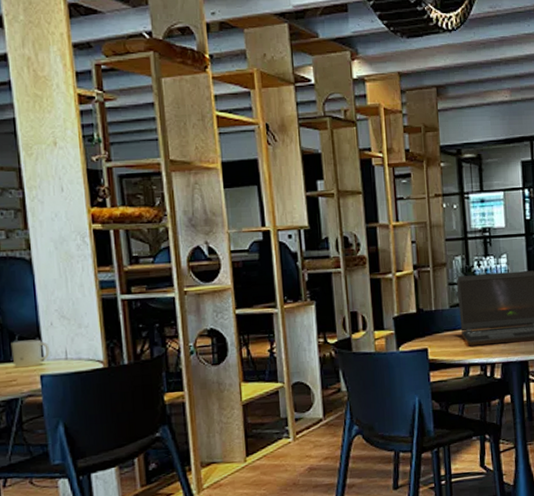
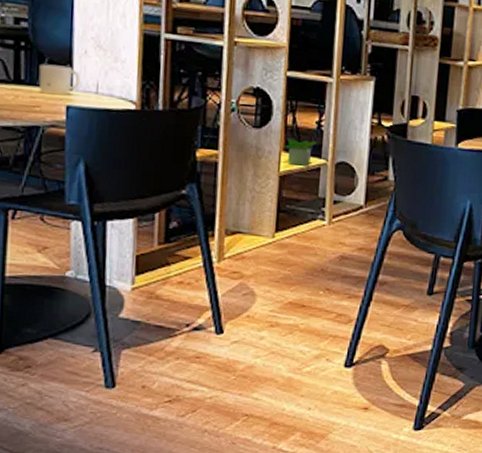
potted plant: none [243,368,272,393] -> present [284,139,317,166]

